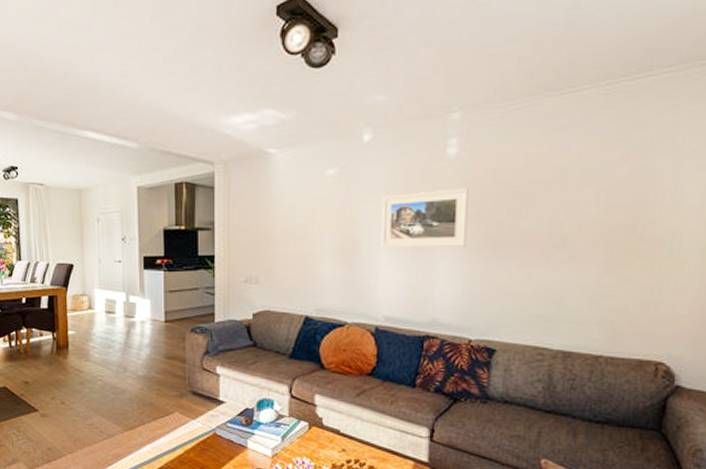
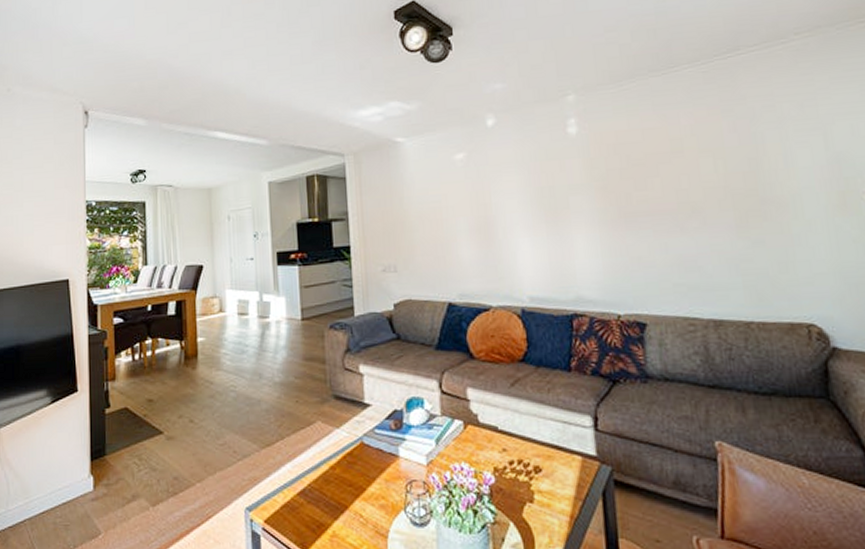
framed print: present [381,188,469,248] -> none [512,164,601,227]

